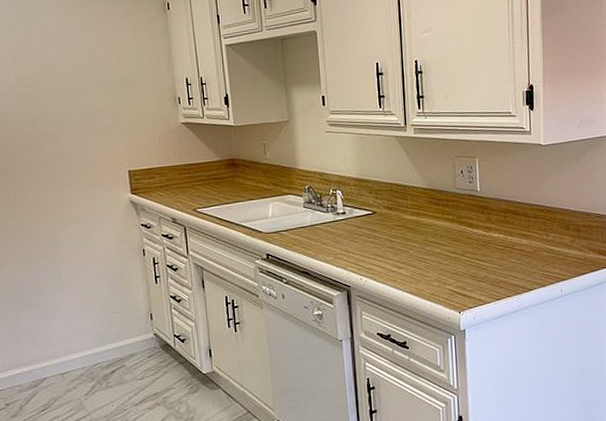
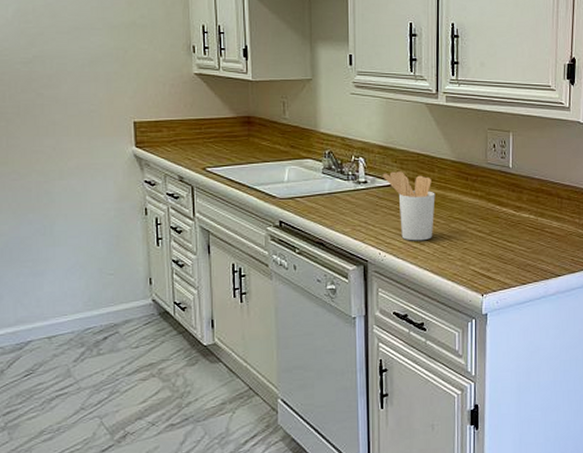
utensil holder: none [359,201,410,266] -> present [383,171,435,241]

